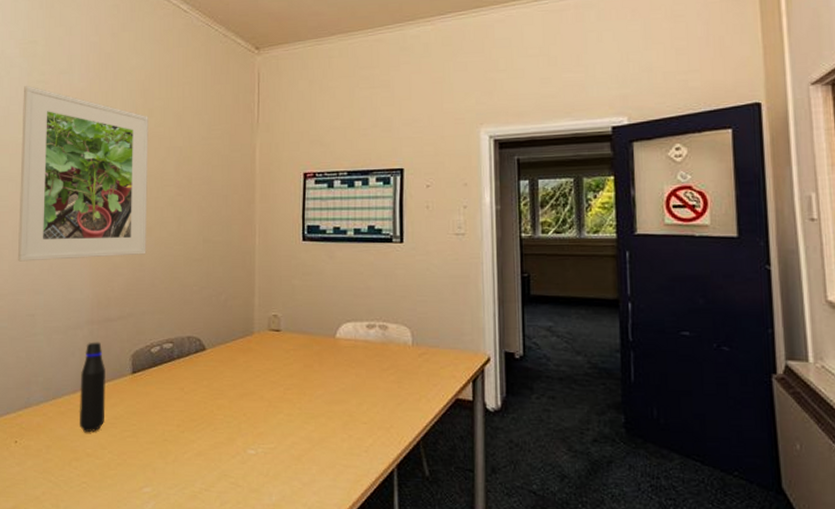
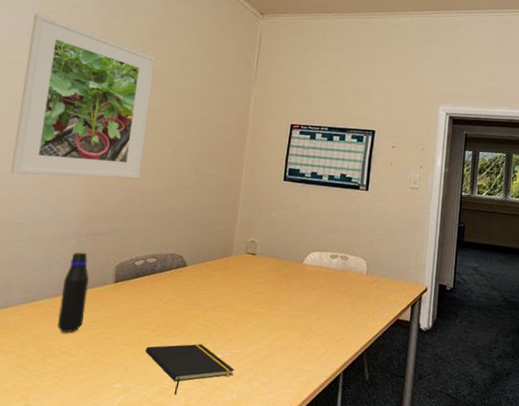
notepad: none [171,439,270,499] -> present [145,343,235,395]

